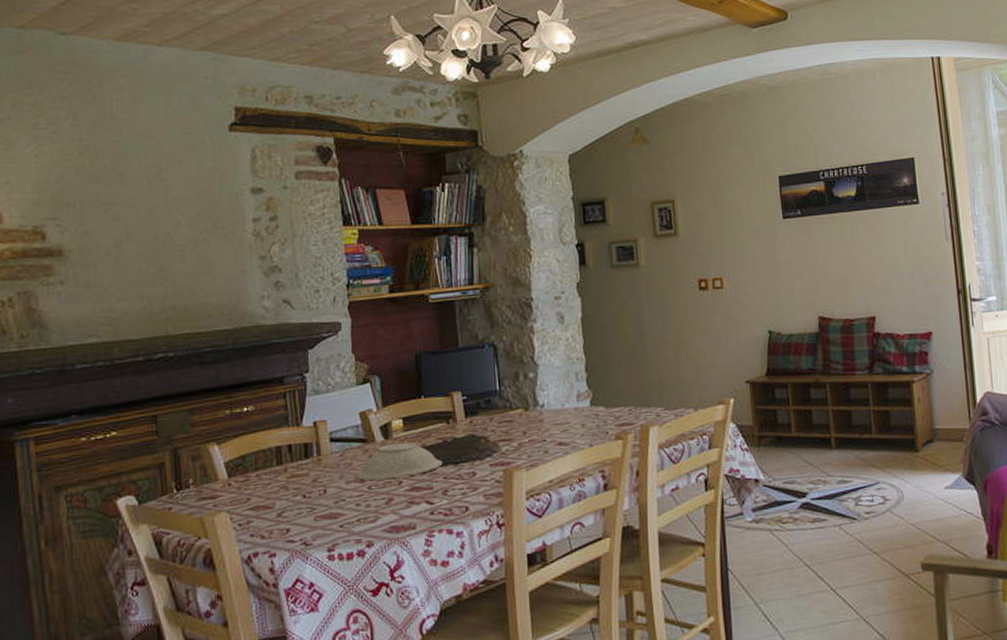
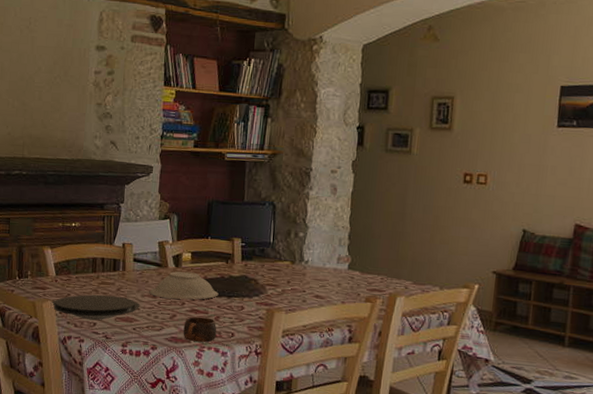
plate: none [224,488,346,527] -> present [50,294,141,321]
cup: none [404,493,447,527] -> present [183,316,217,342]

